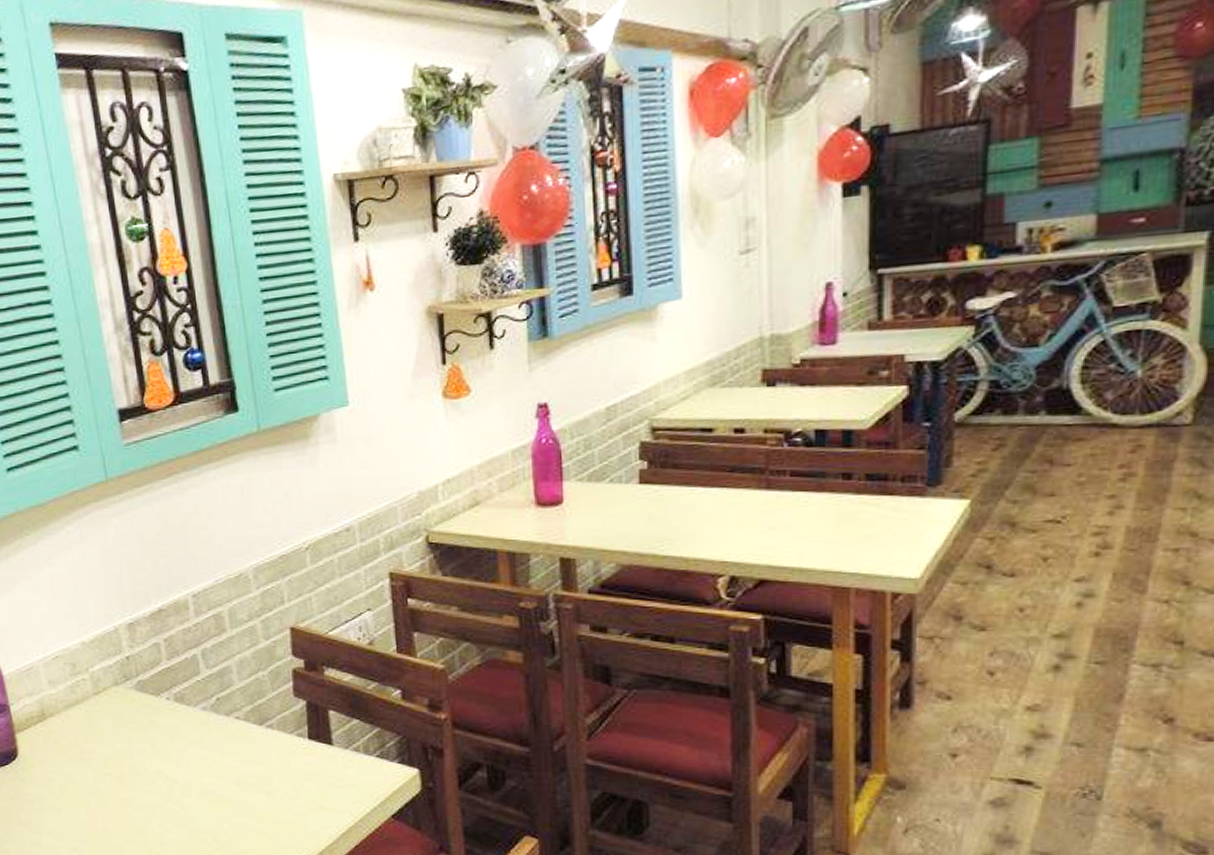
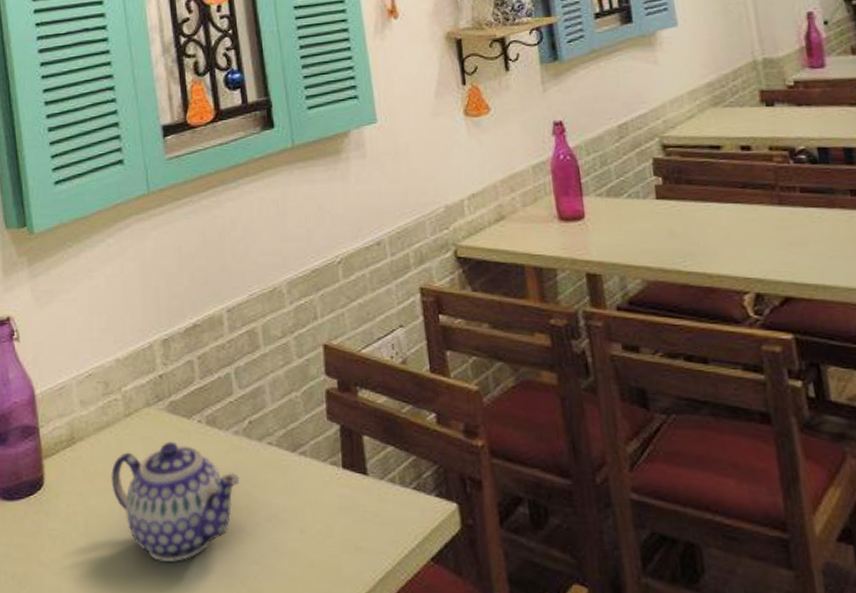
teapot: none [82,717,208,820] -> present [110,441,239,562]

